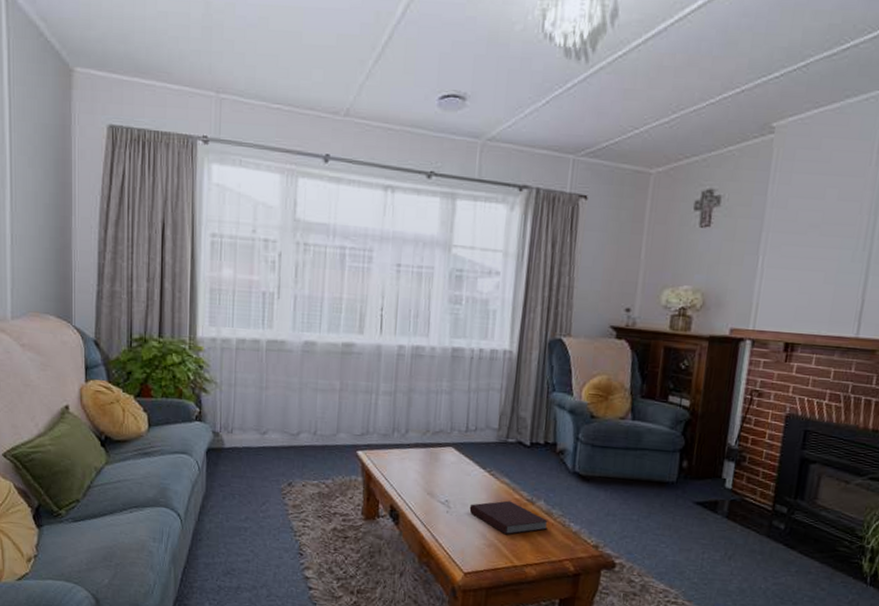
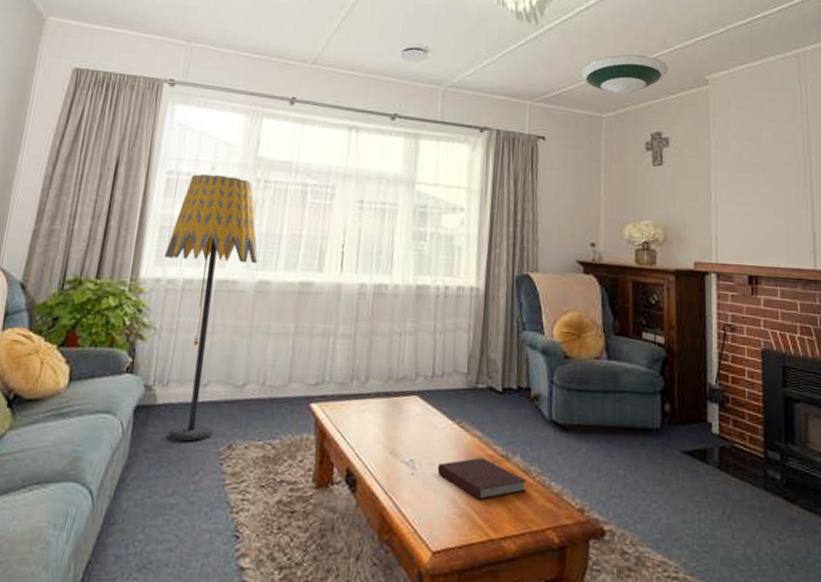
floor lamp: none [217,236,303,479] -> present [164,174,258,442]
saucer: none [630,98,732,147] -> present [580,54,669,95]

